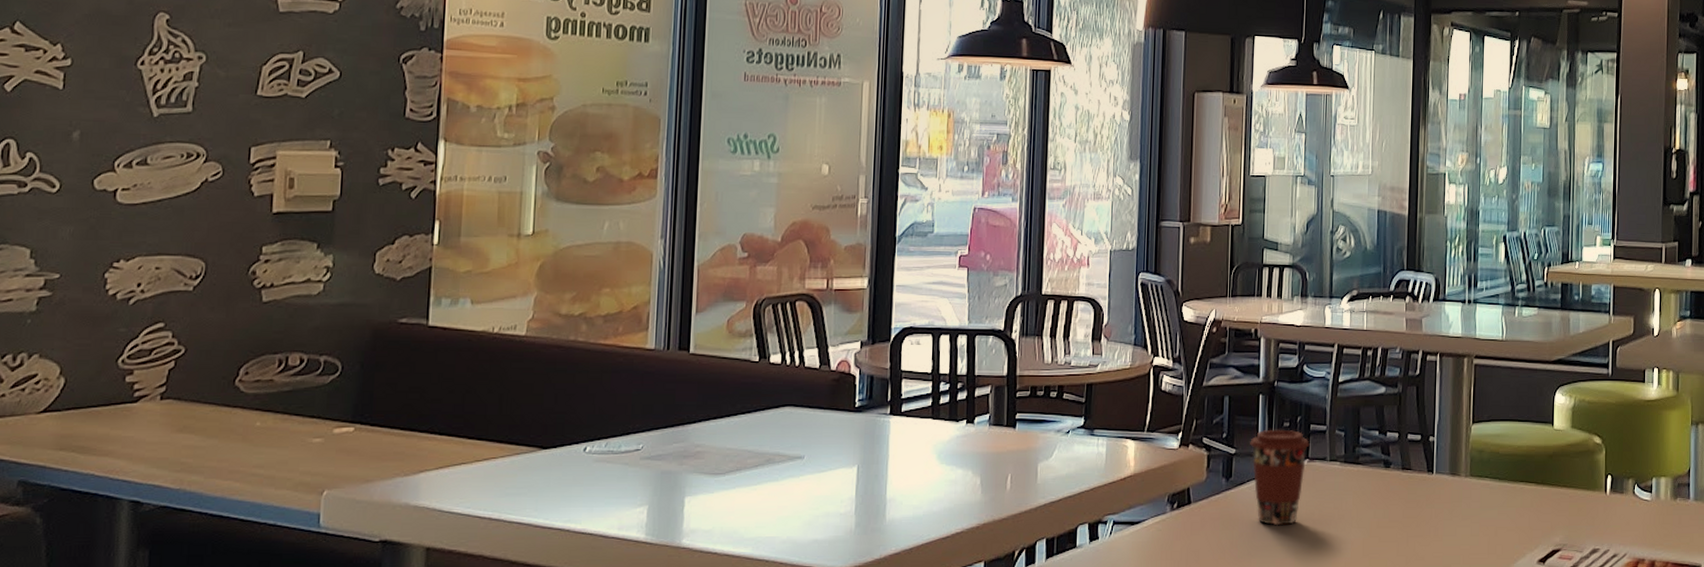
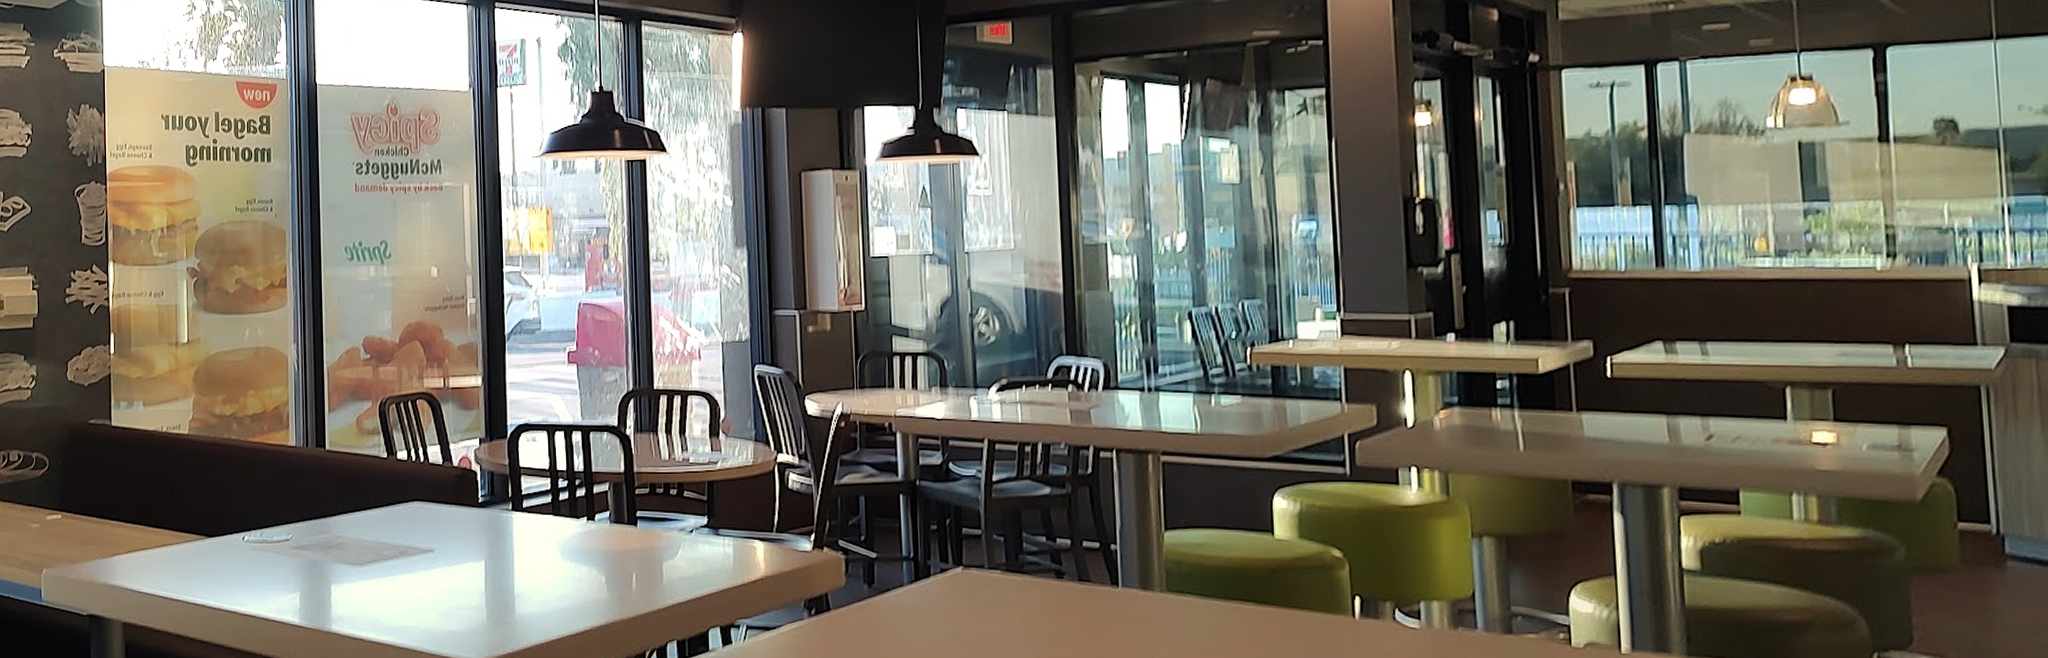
coffee cup: present [1250,429,1310,526] -> none [892,532,963,639]

